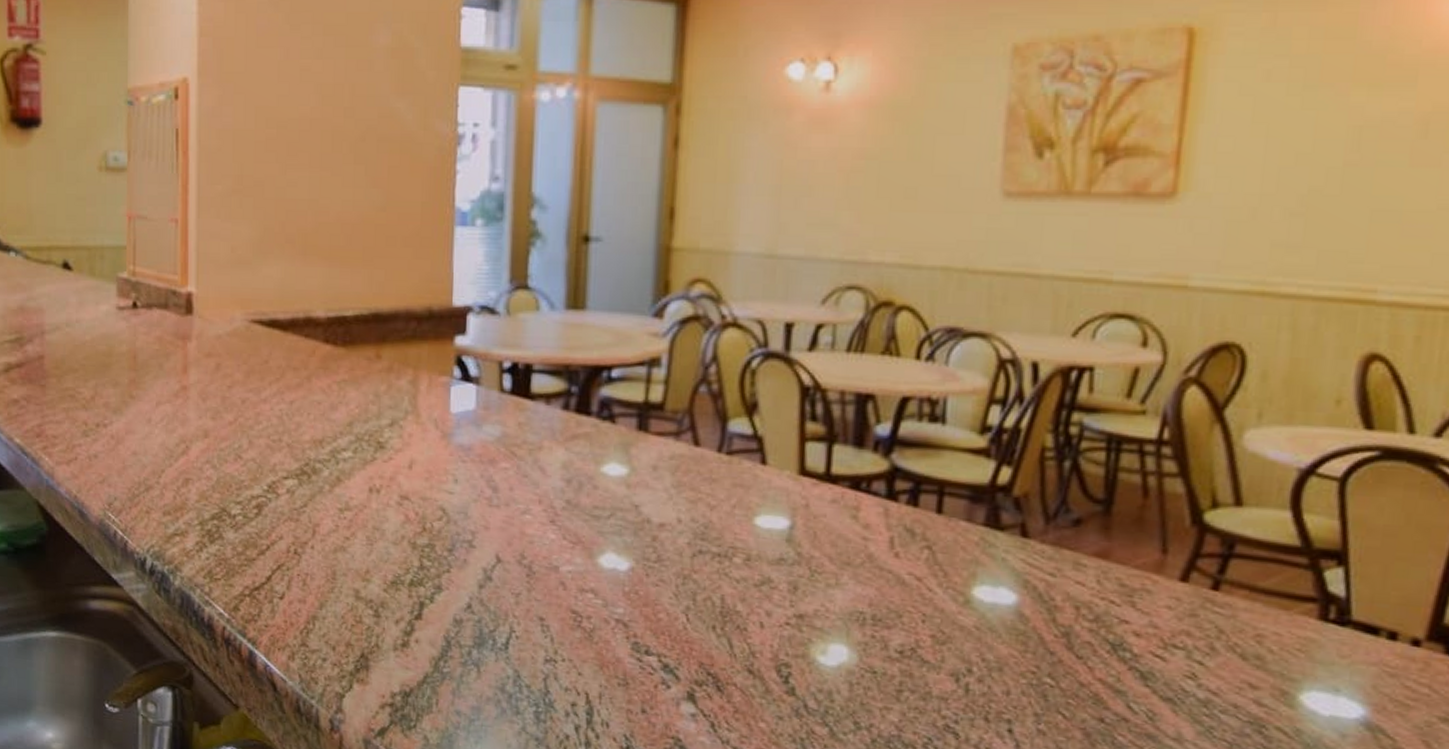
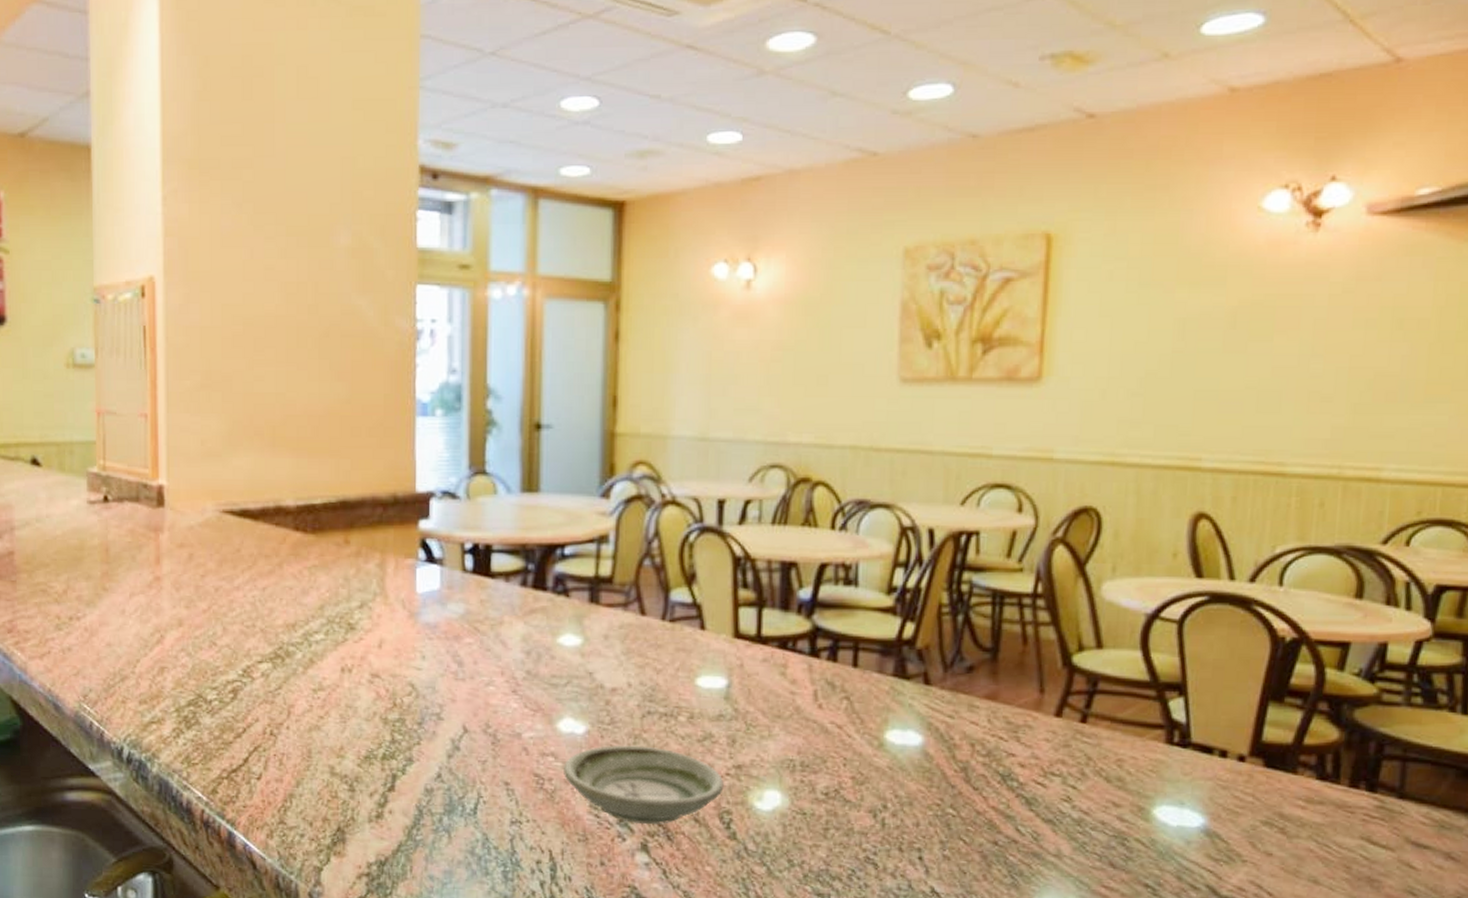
saucer: none [604,584,783,674] -> present [564,745,724,825]

